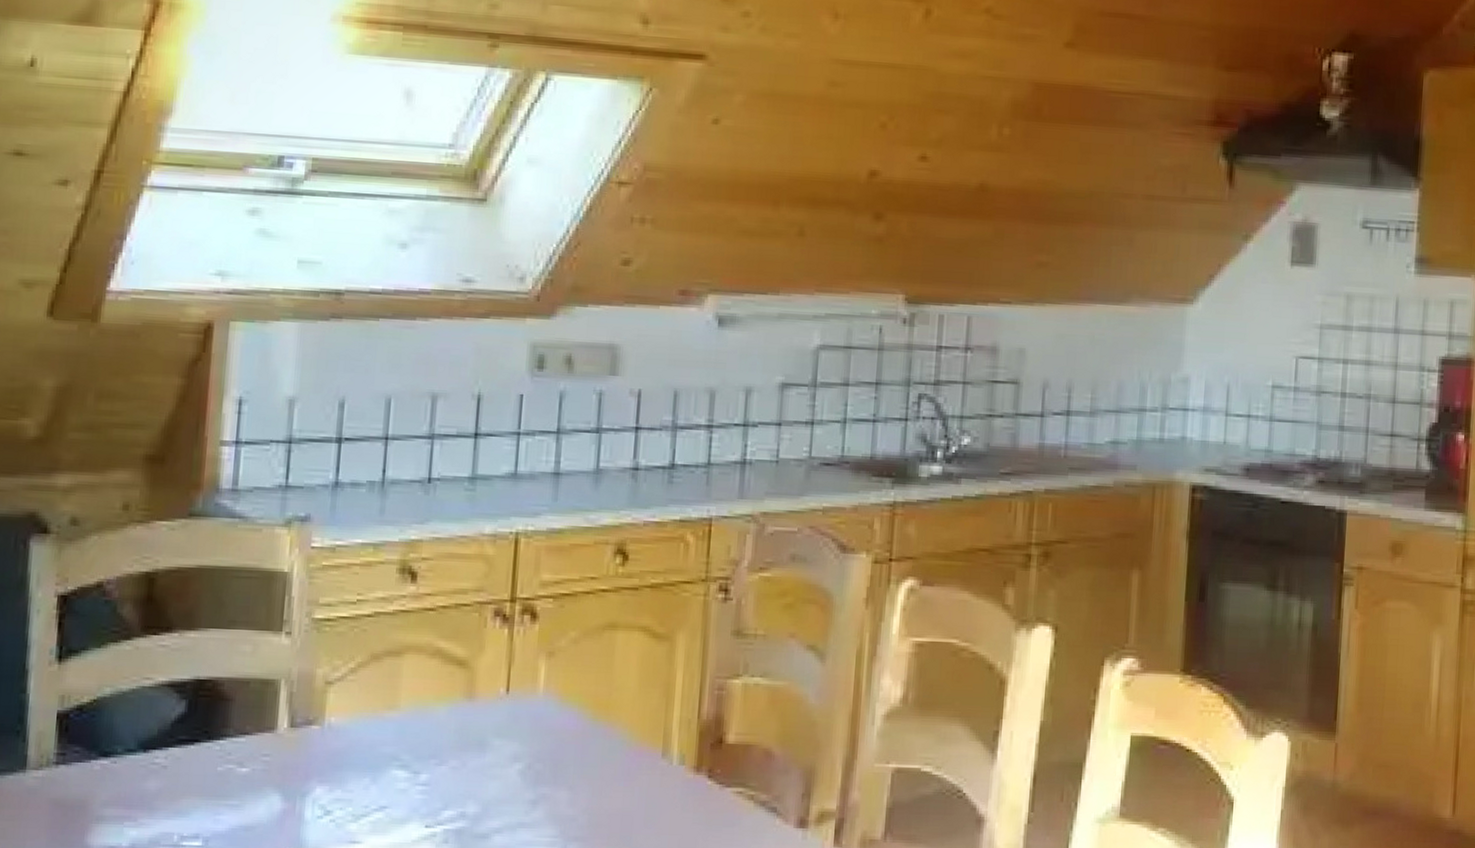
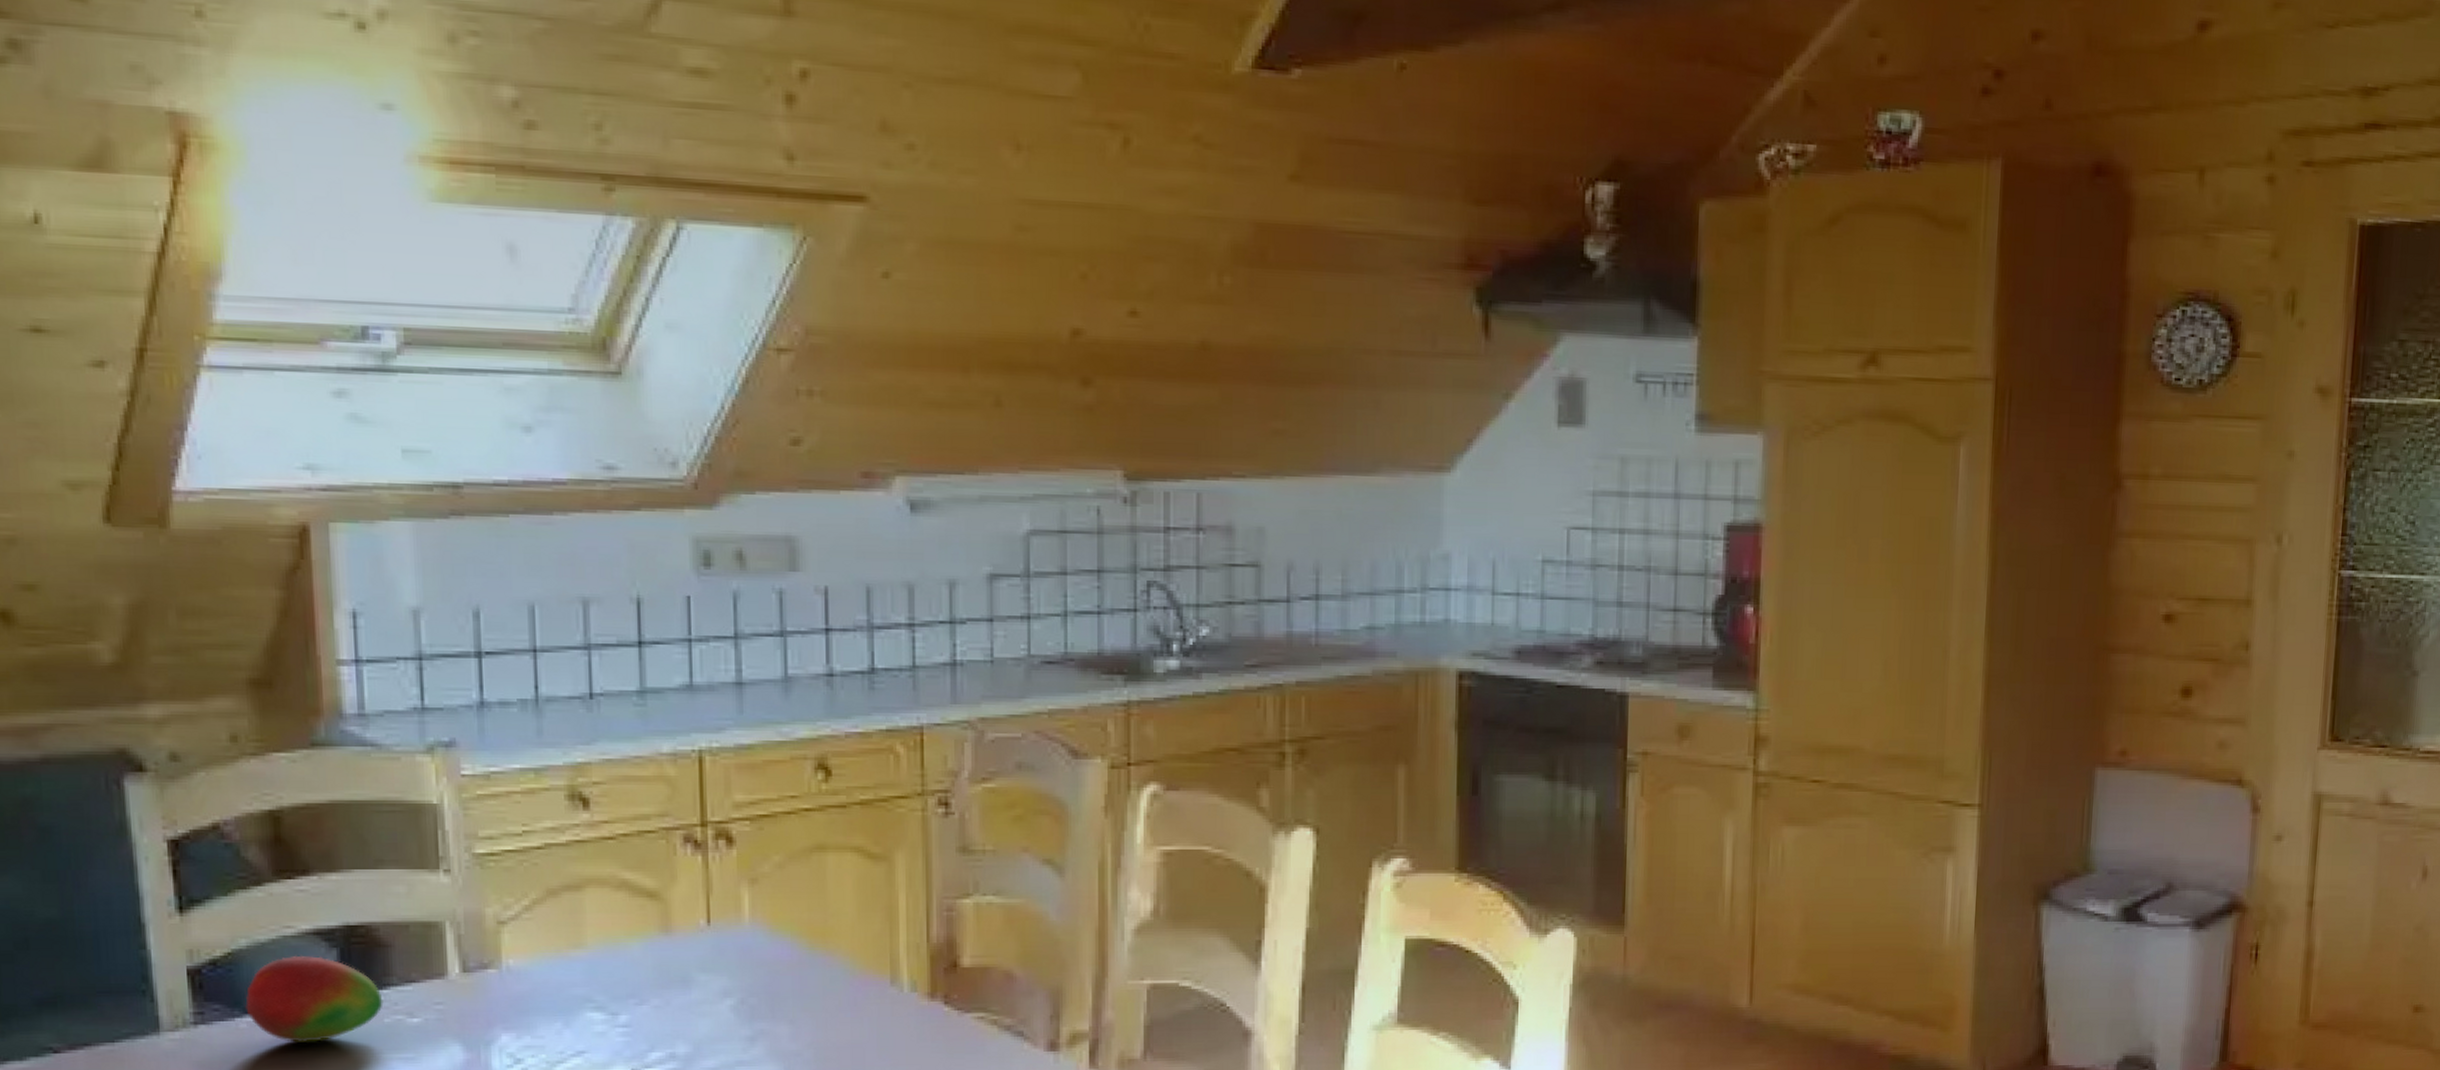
fruit: none [101,704,219,786] -> present [245,955,384,1042]

